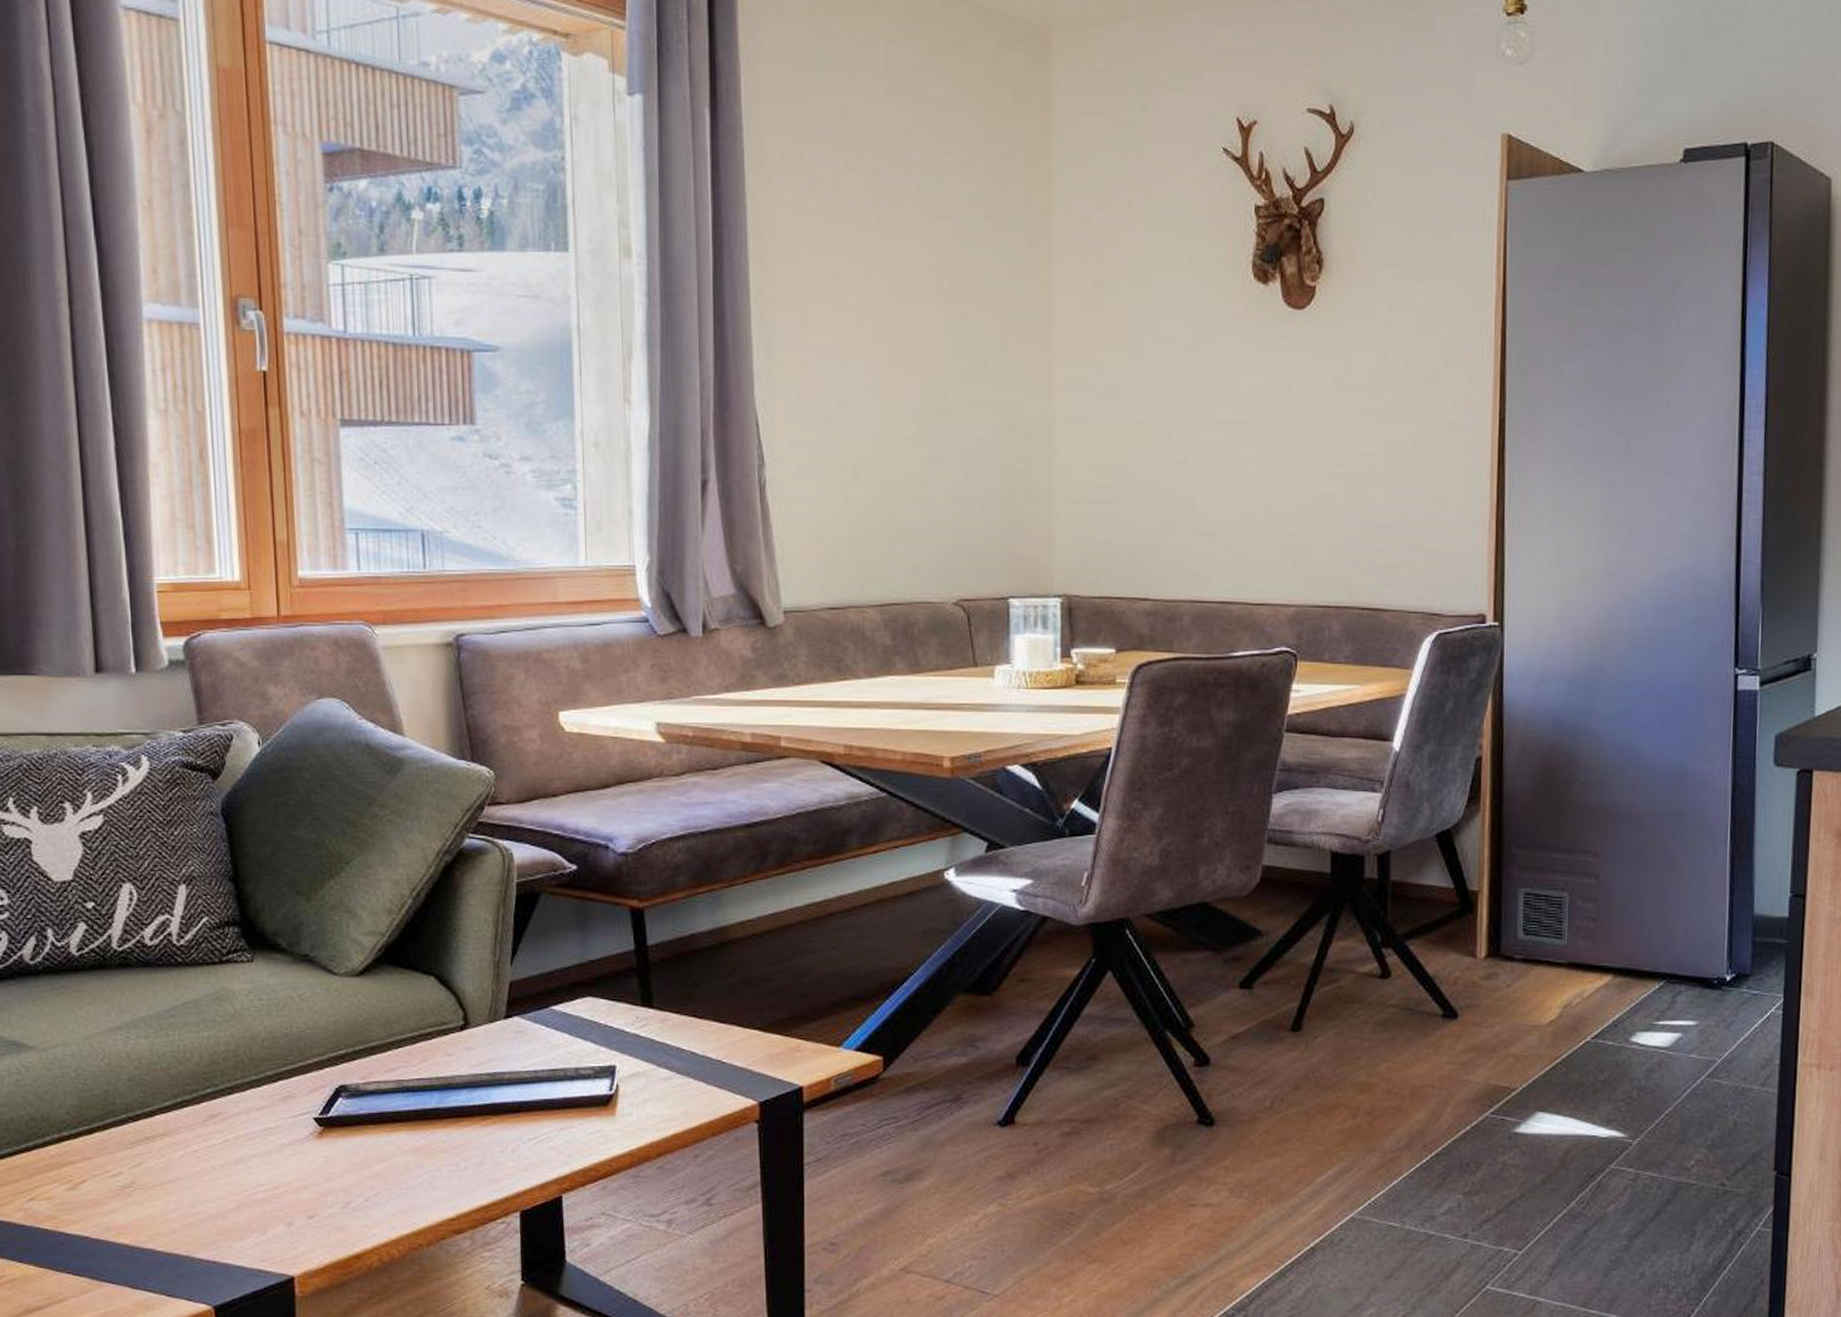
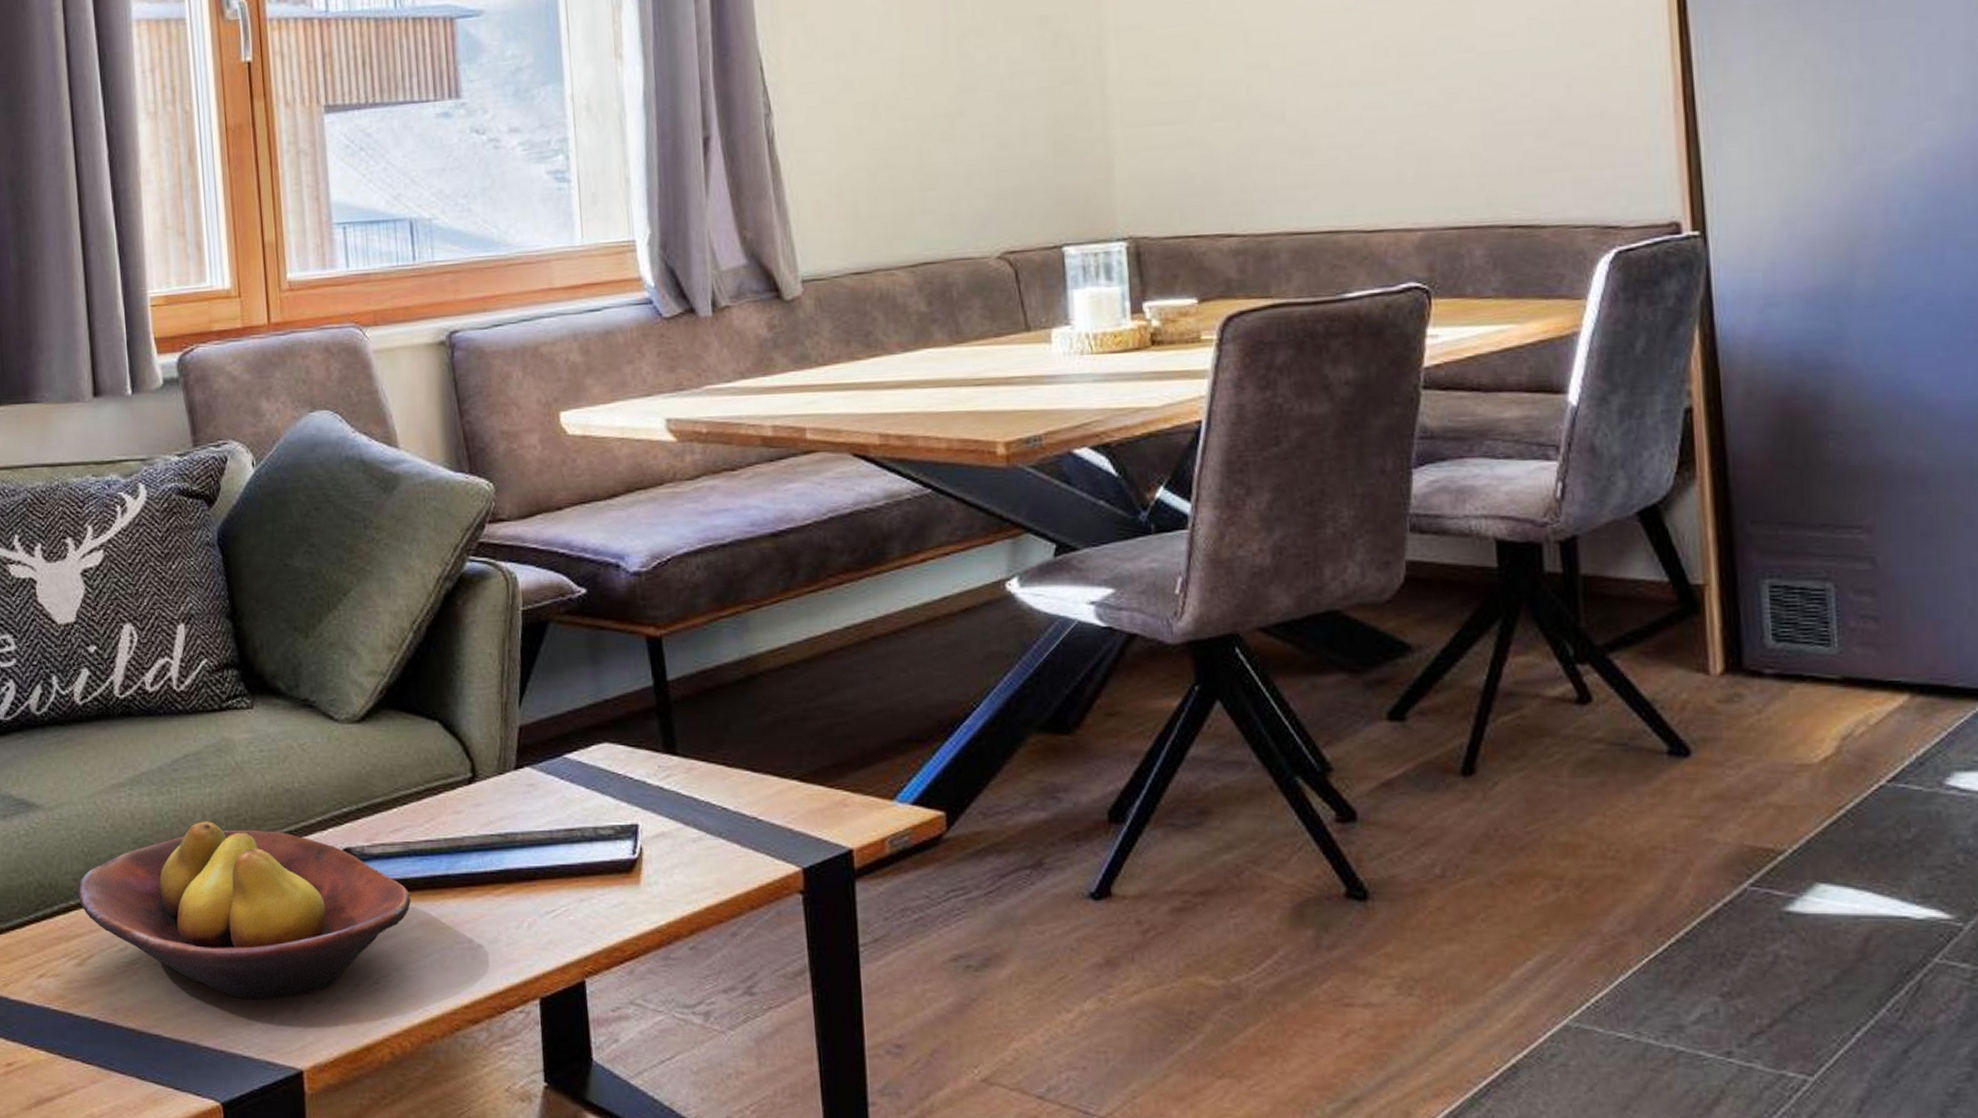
fruit bowl: none [70,1061,402,1217] -> present [77,821,411,1000]

